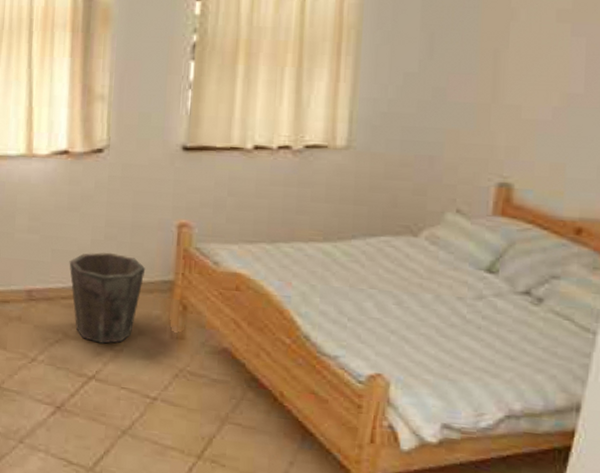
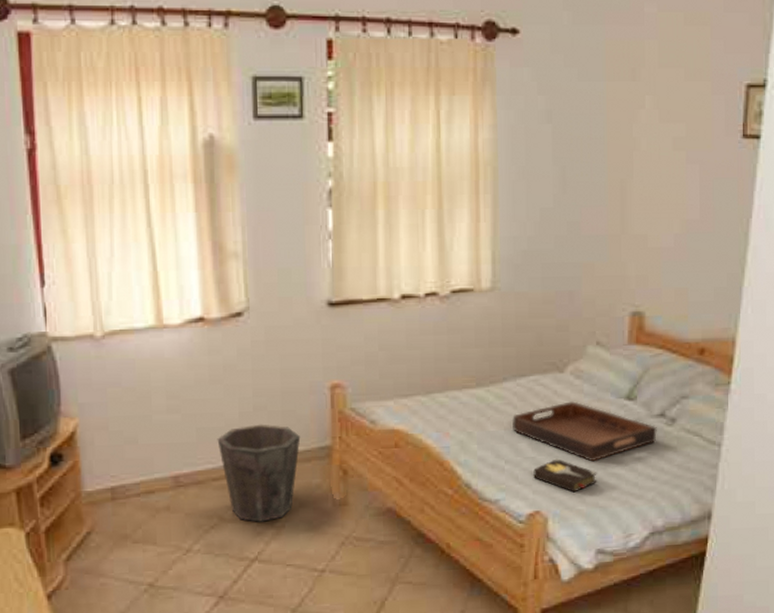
serving tray: none [358,267,520,332] -> present [512,401,657,462]
hardback book: none [377,323,448,361] -> present [533,458,597,493]

